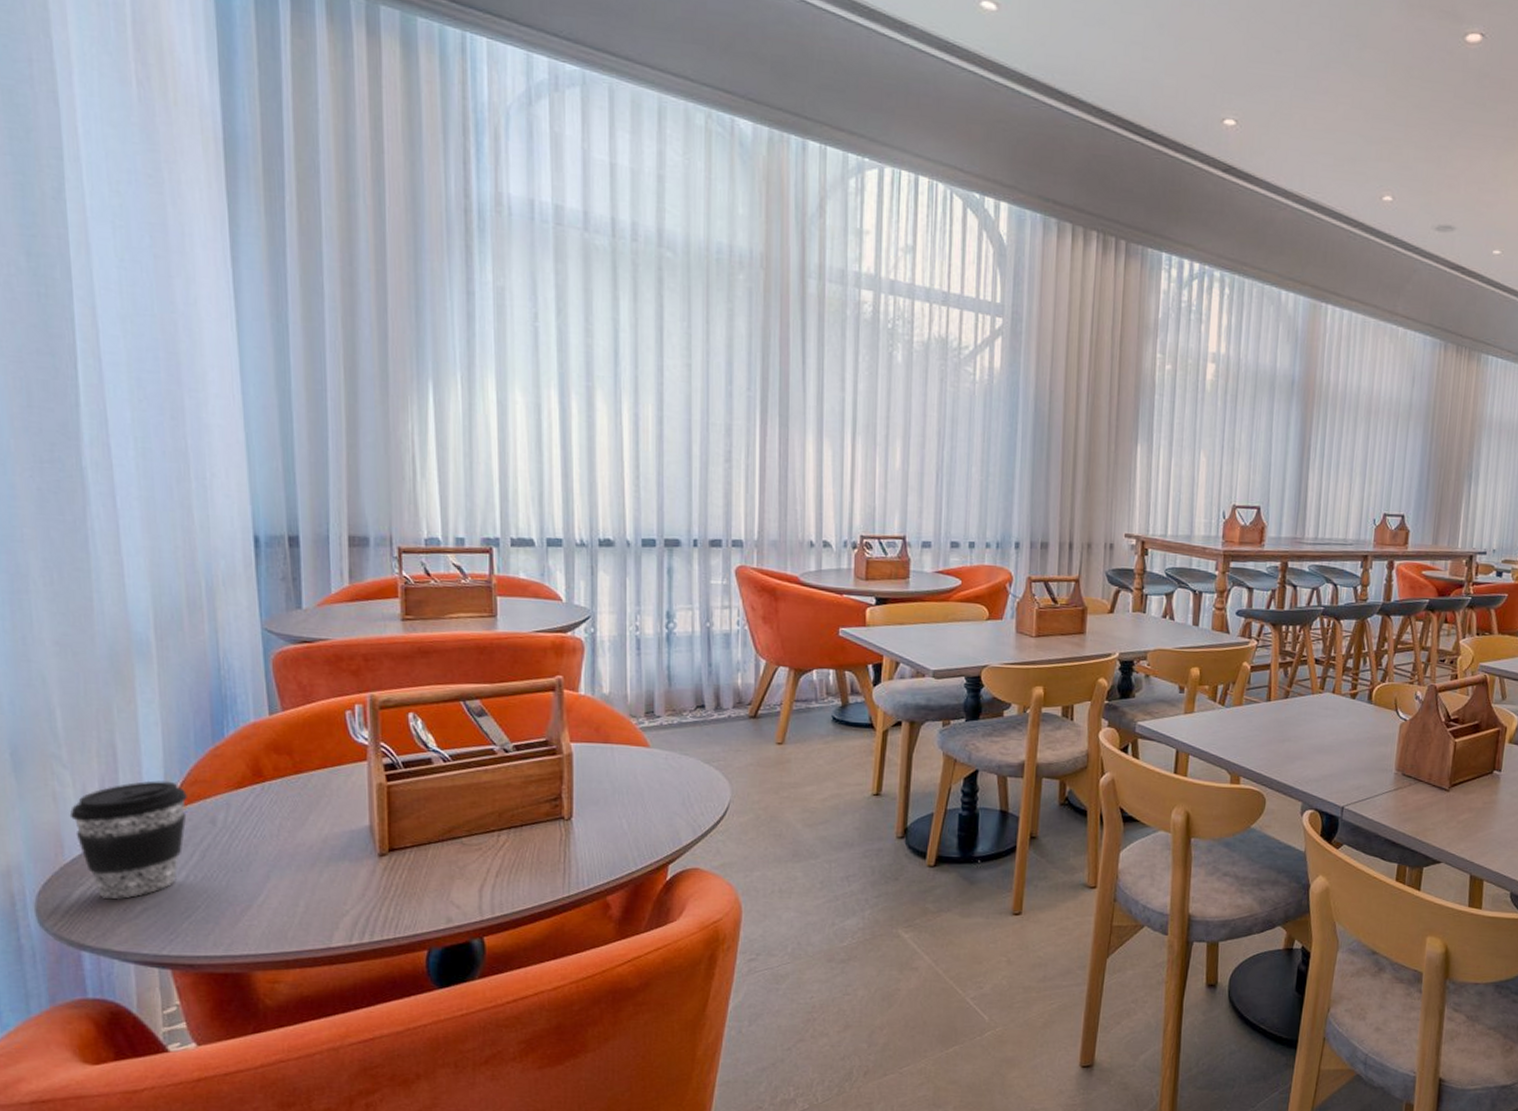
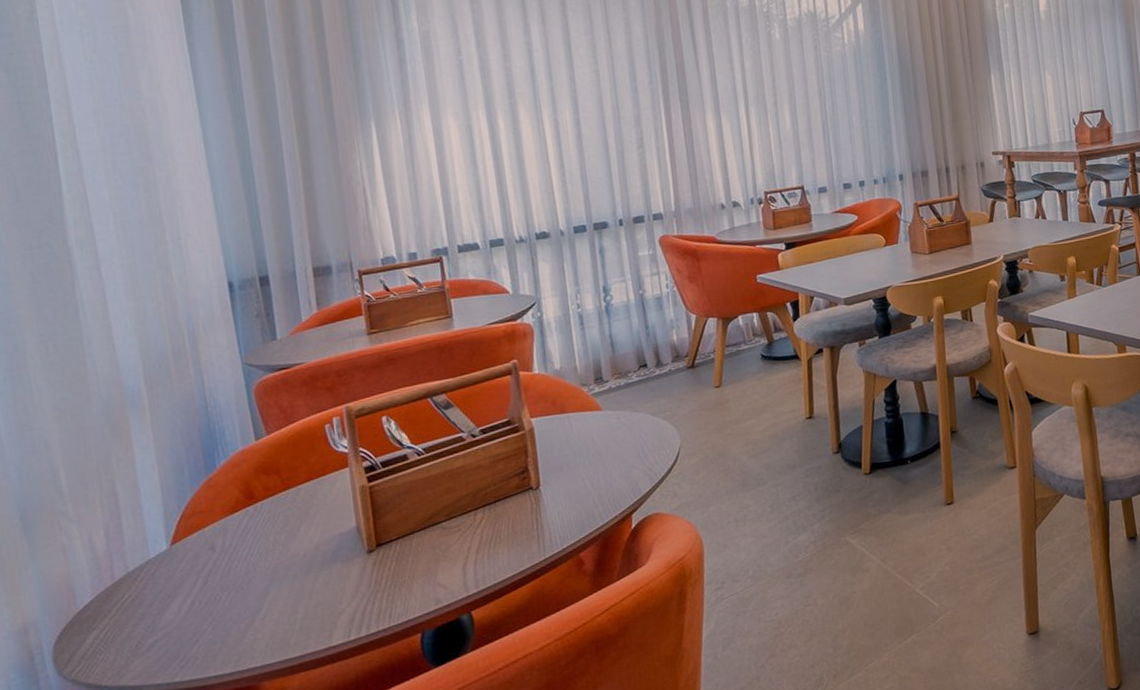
coffee cup: present [69,780,187,899] -> none [78,517,188,638]

